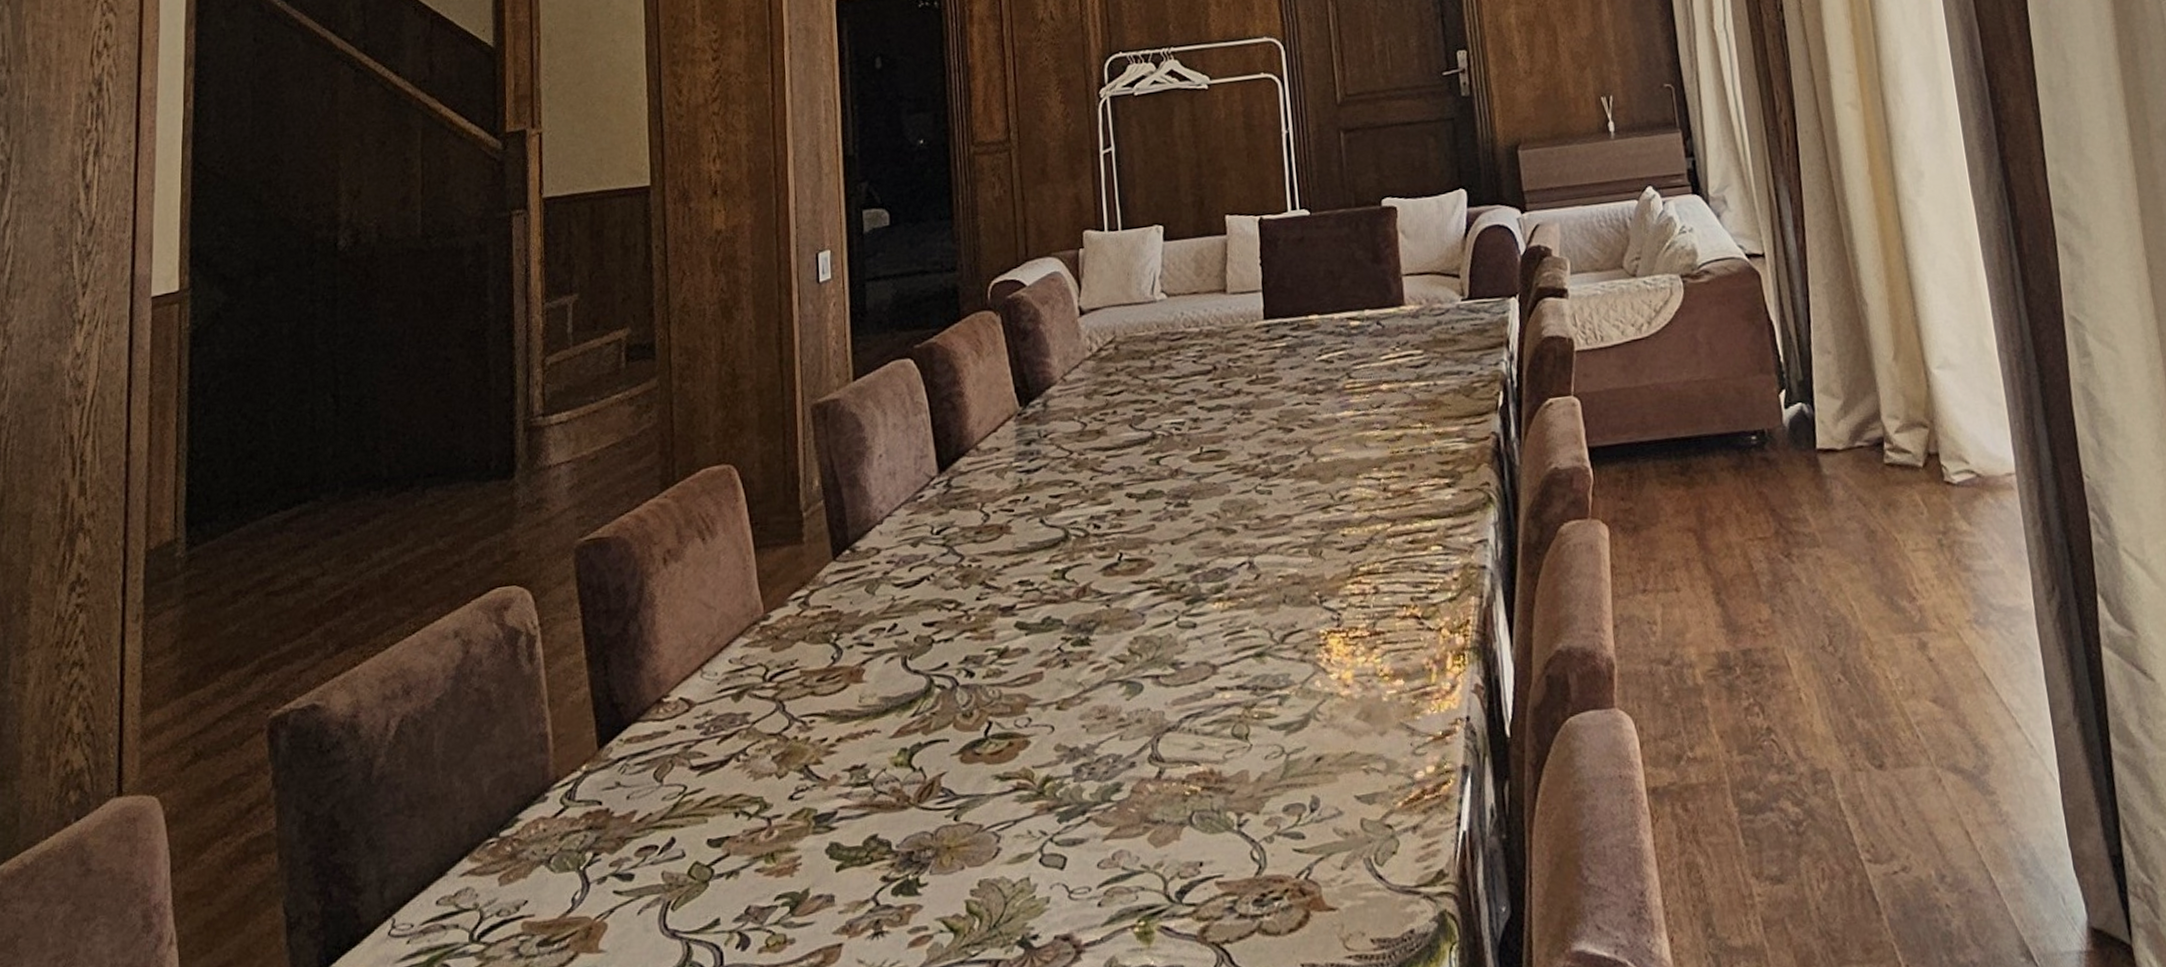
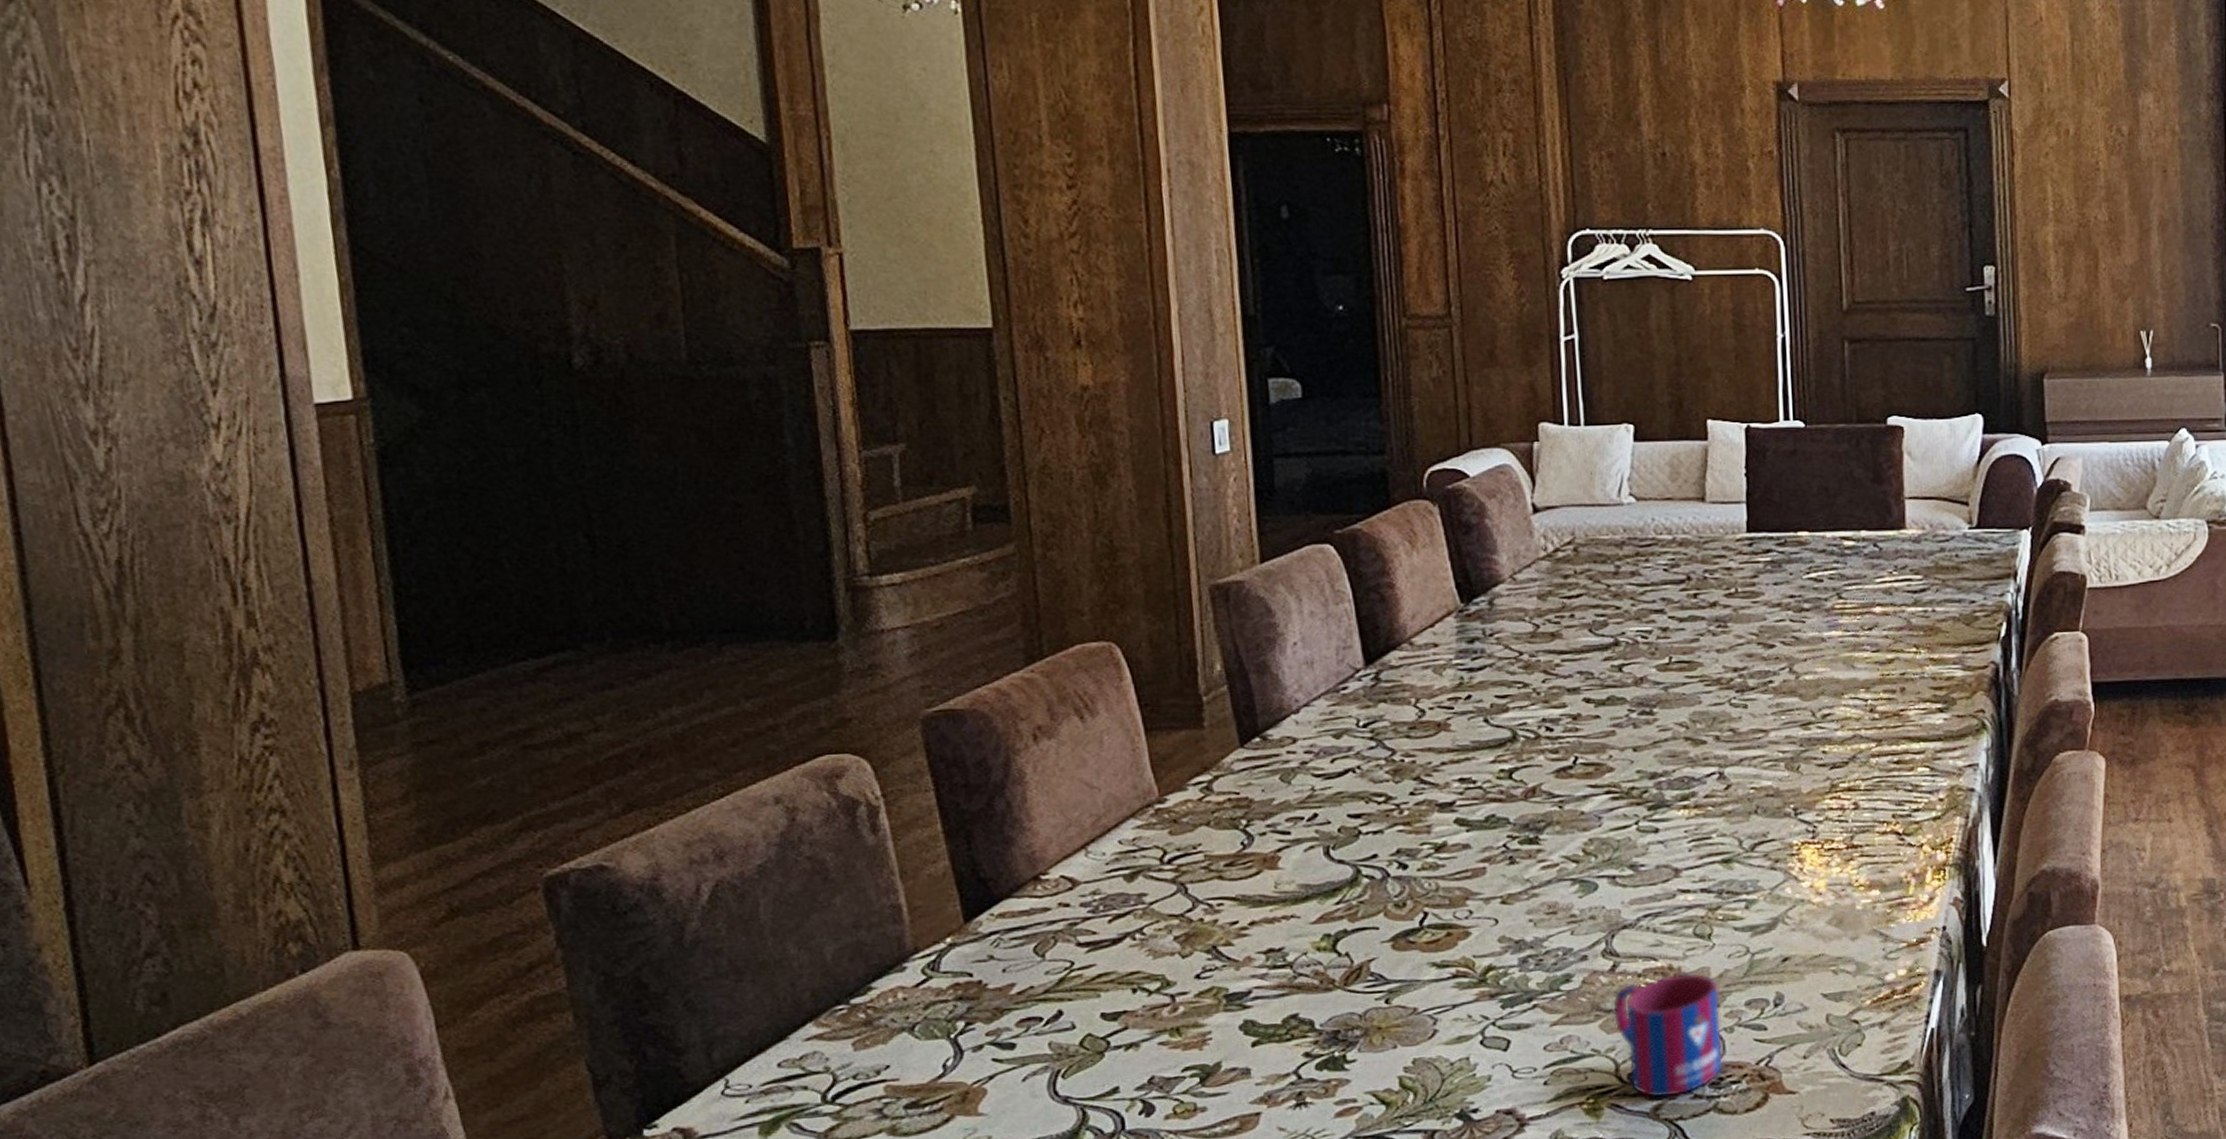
mug: none [1159,776,1266,919] -> present [1612,972,1724,1098]

